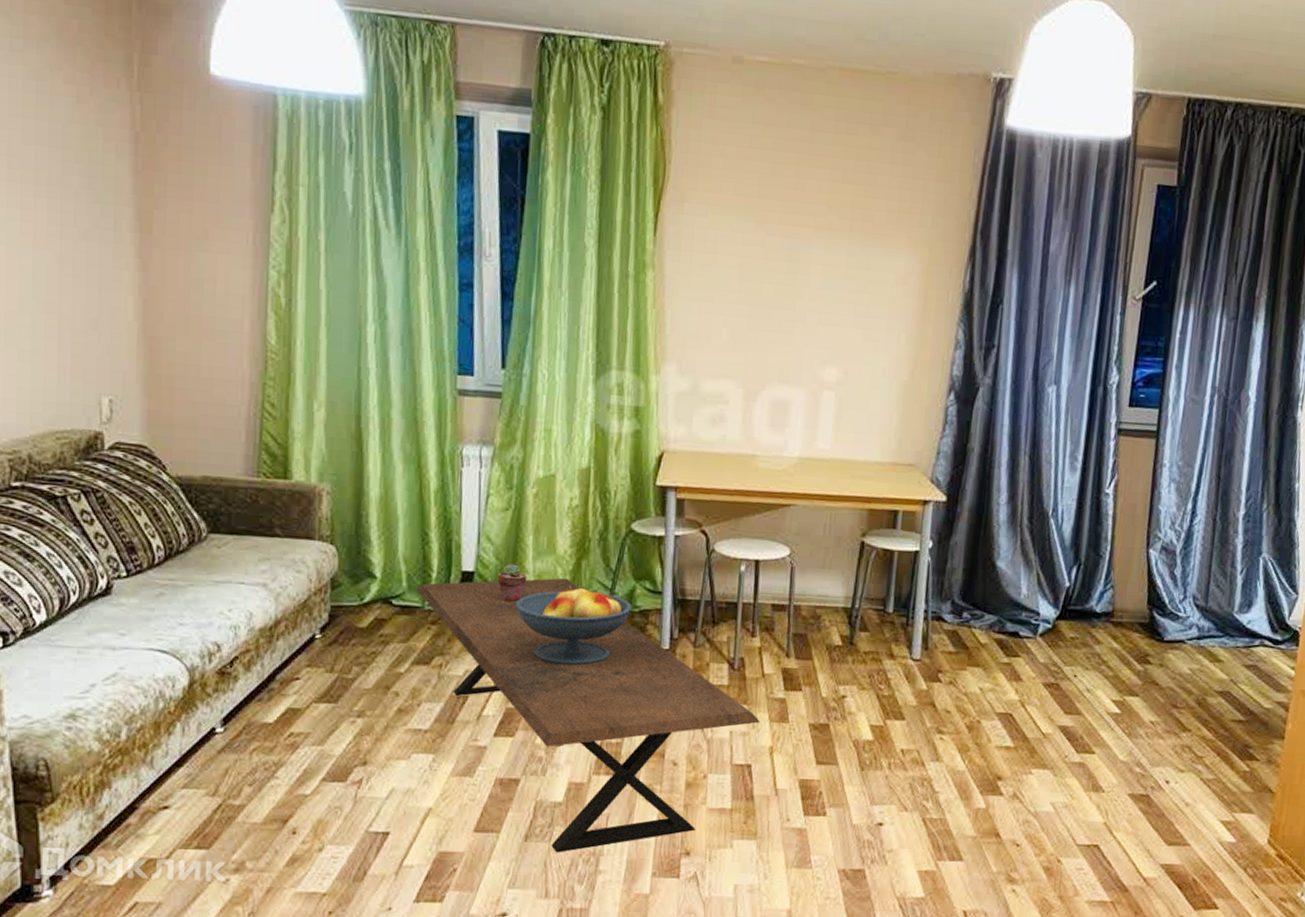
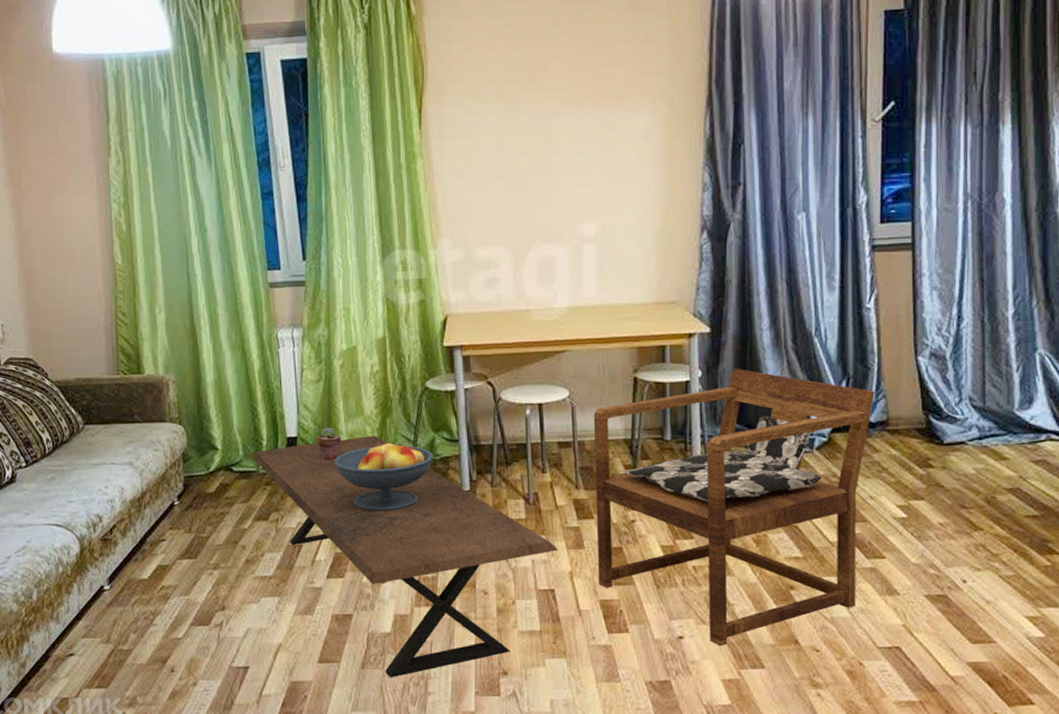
armchair: none [800,543,1104,836] -> present [593,369,875,647]

